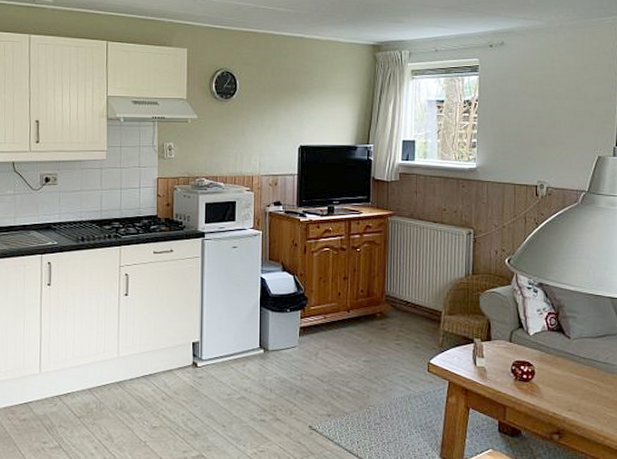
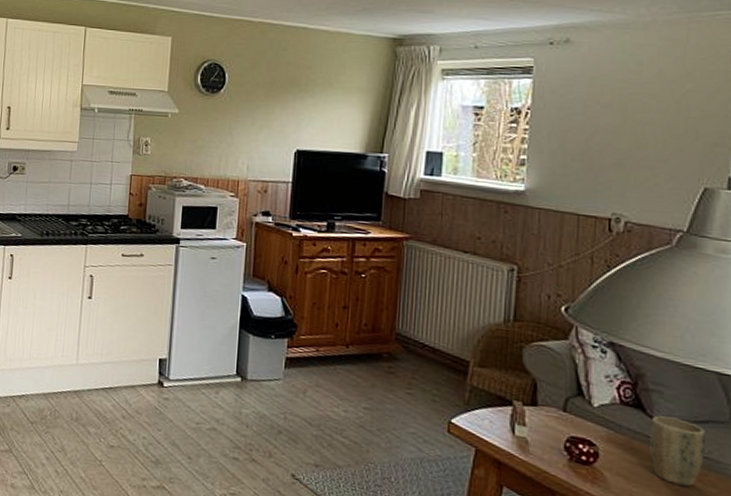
plant pot: none [568,336,604,386] -> present [650,415,705,487]

